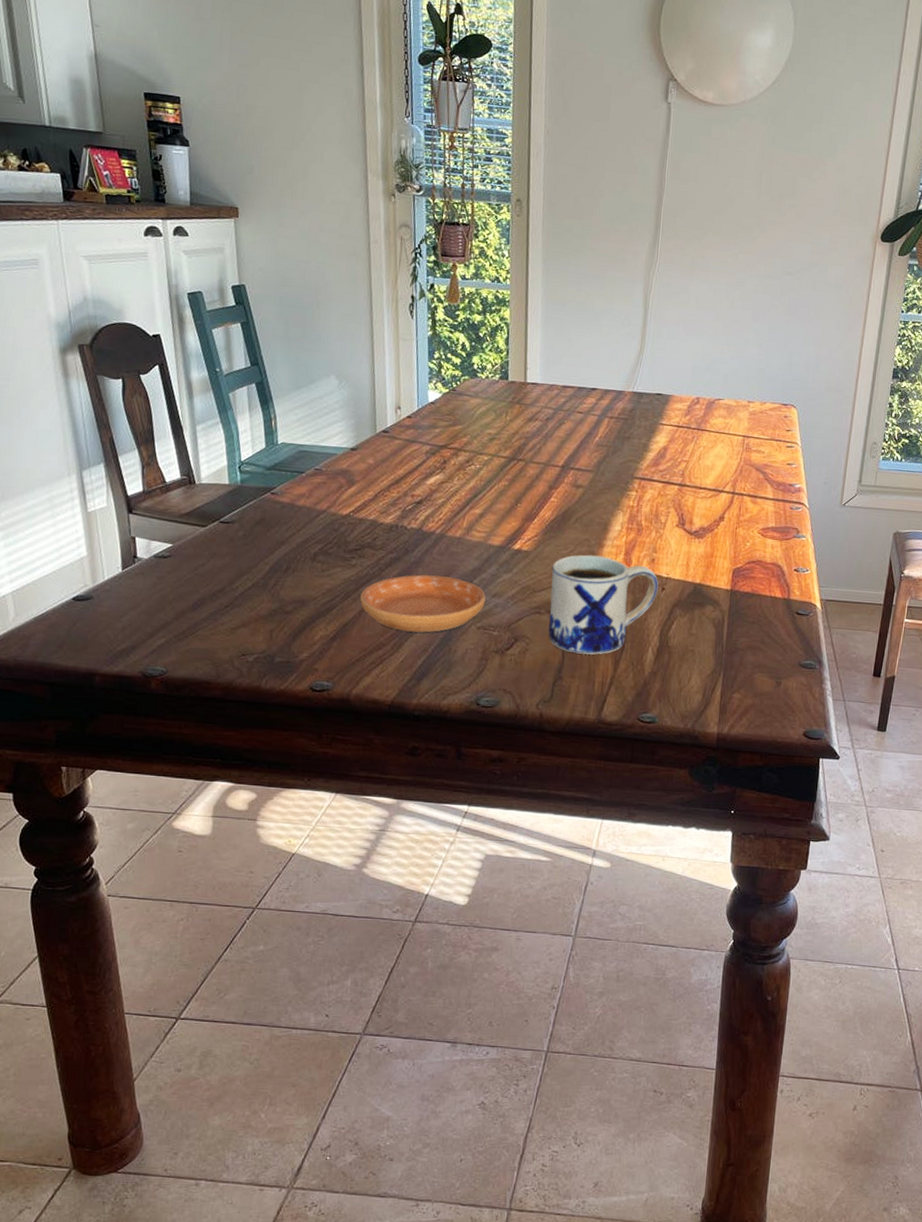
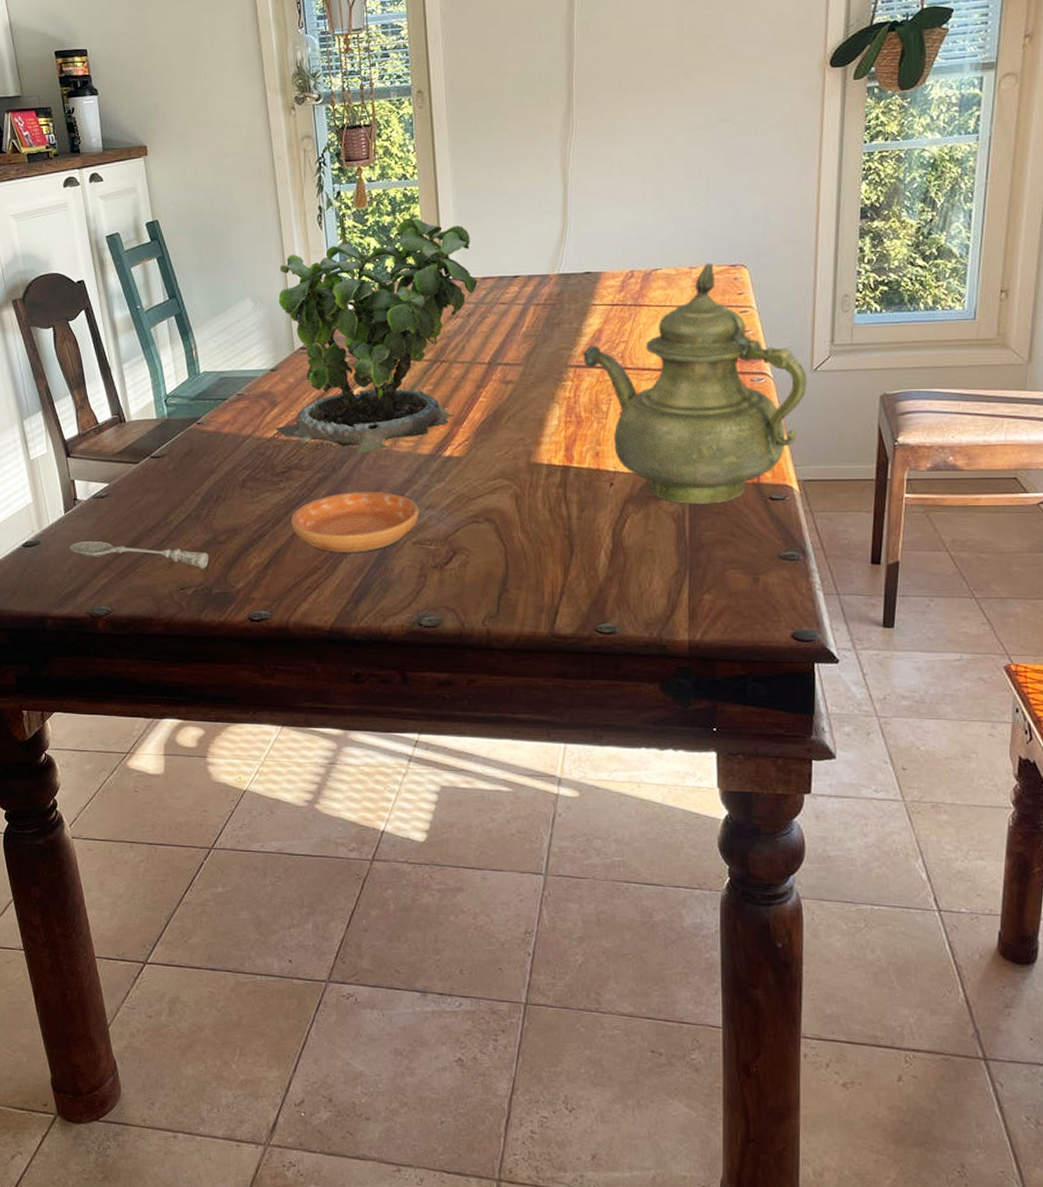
soupspoon: none [125,600,275,638] -> present [69,542,210,569]
potted plant: none [351,306,559,539] -> present [275,213,478,454]
mug: present [548,555,659,655] -> none [487,454,606,563]
teapot: none [647,400,837,614] -> present [581,263,807,504]

